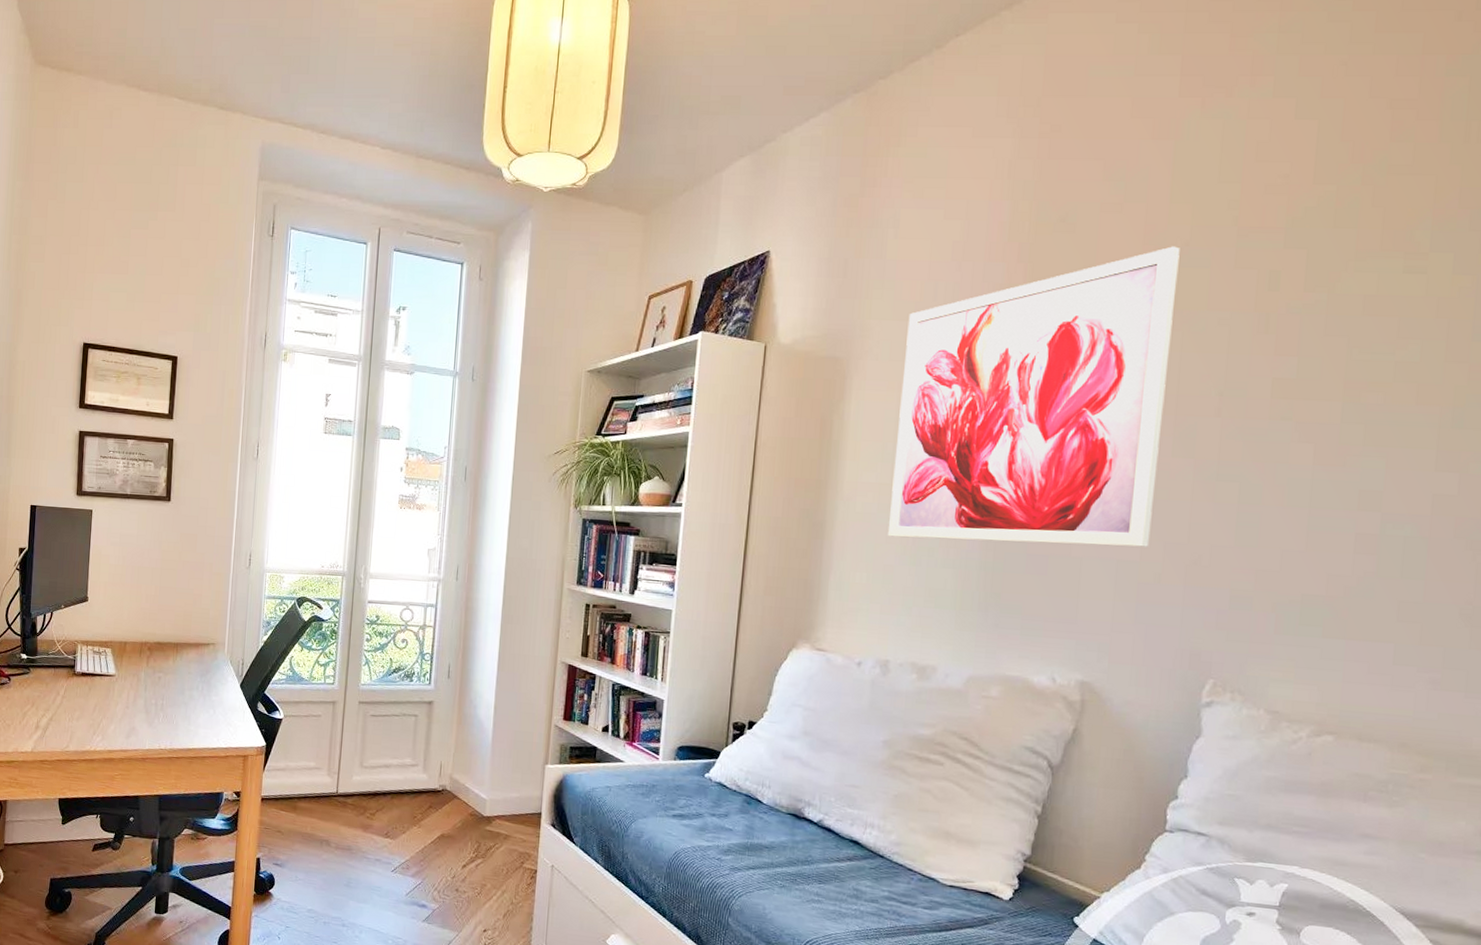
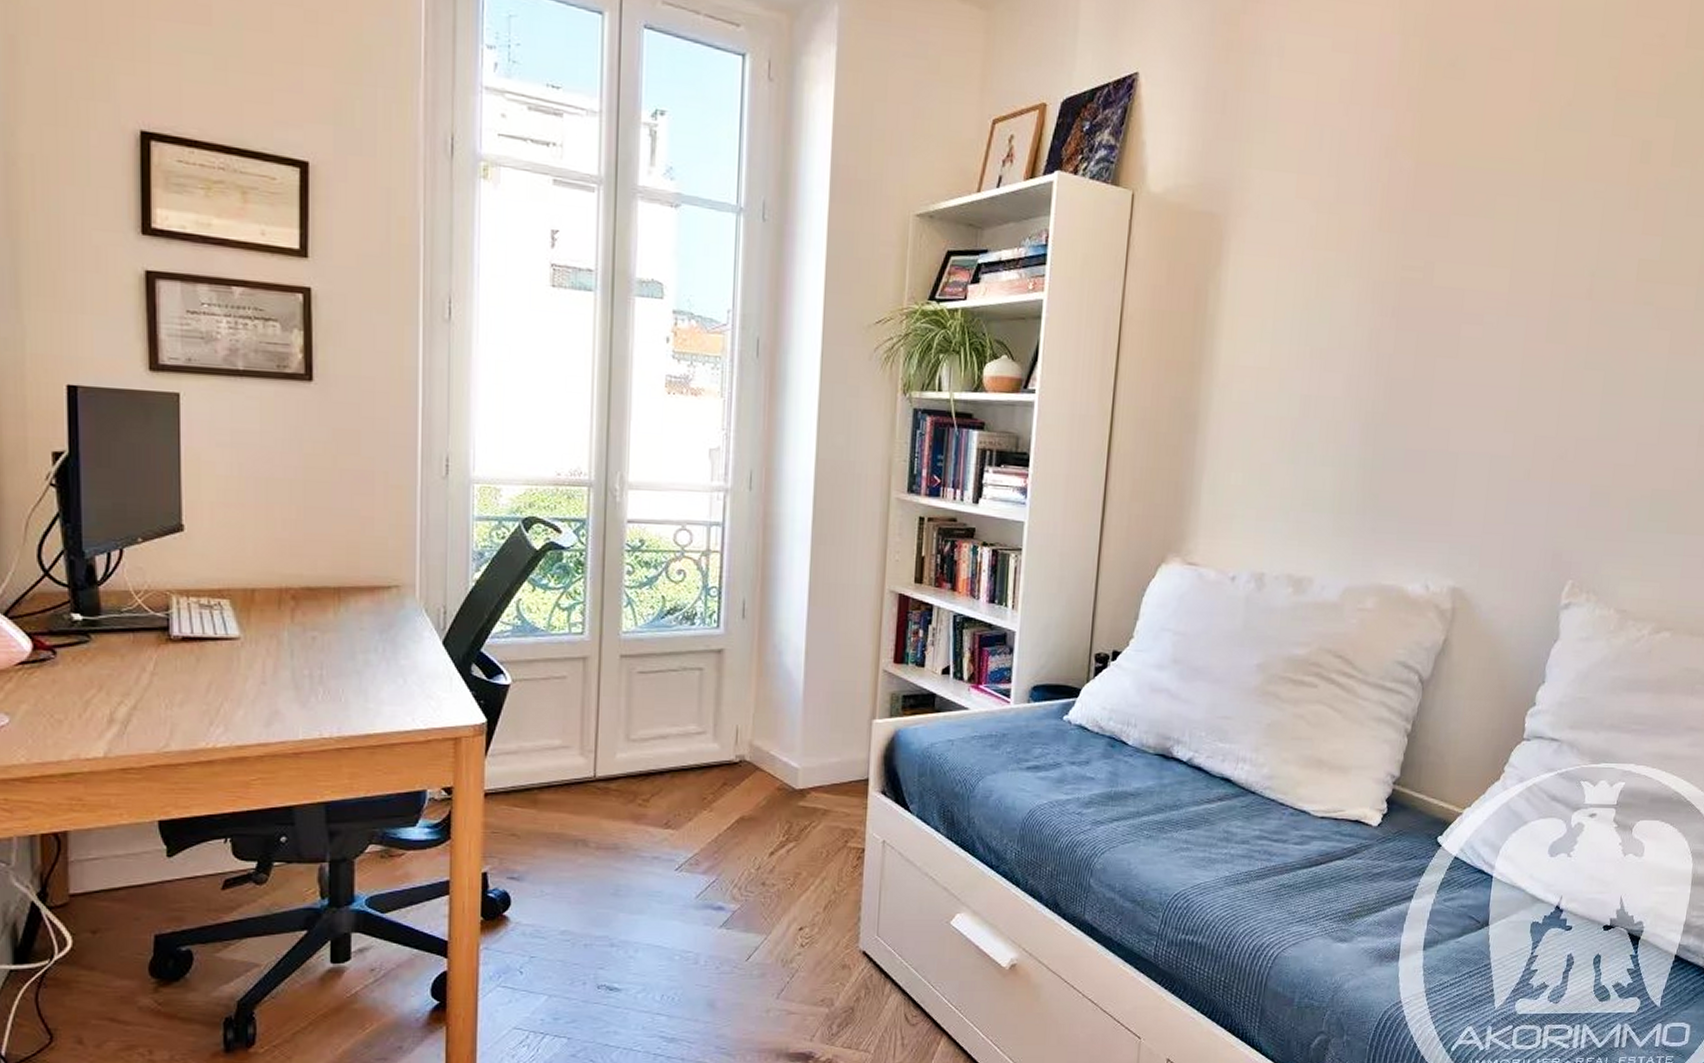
wall art: present [887,246,1180,547] -> none [1265,105,1563,441]

